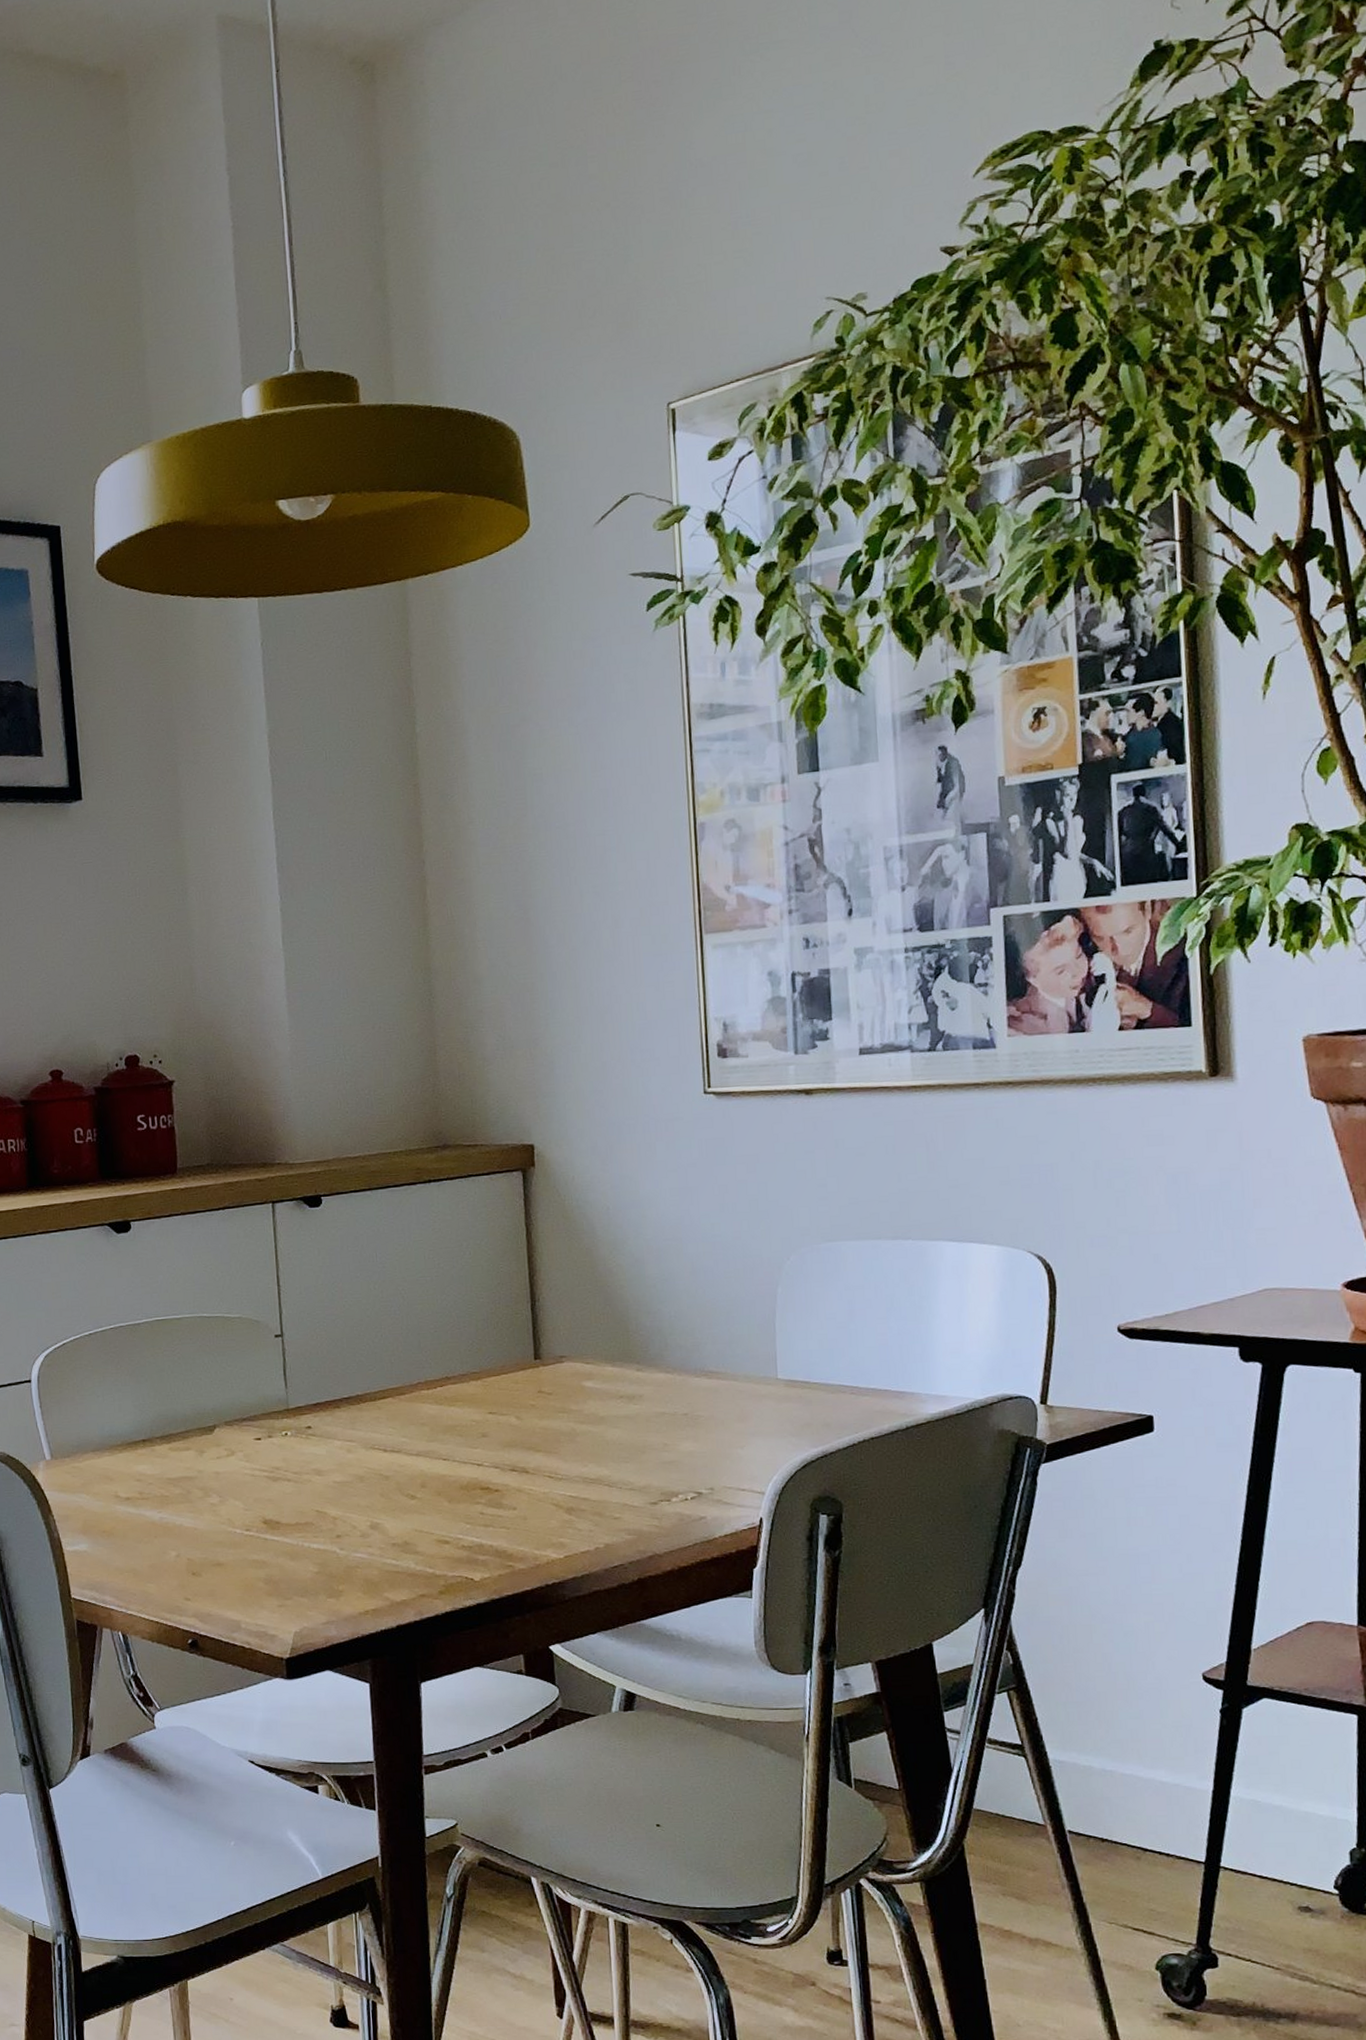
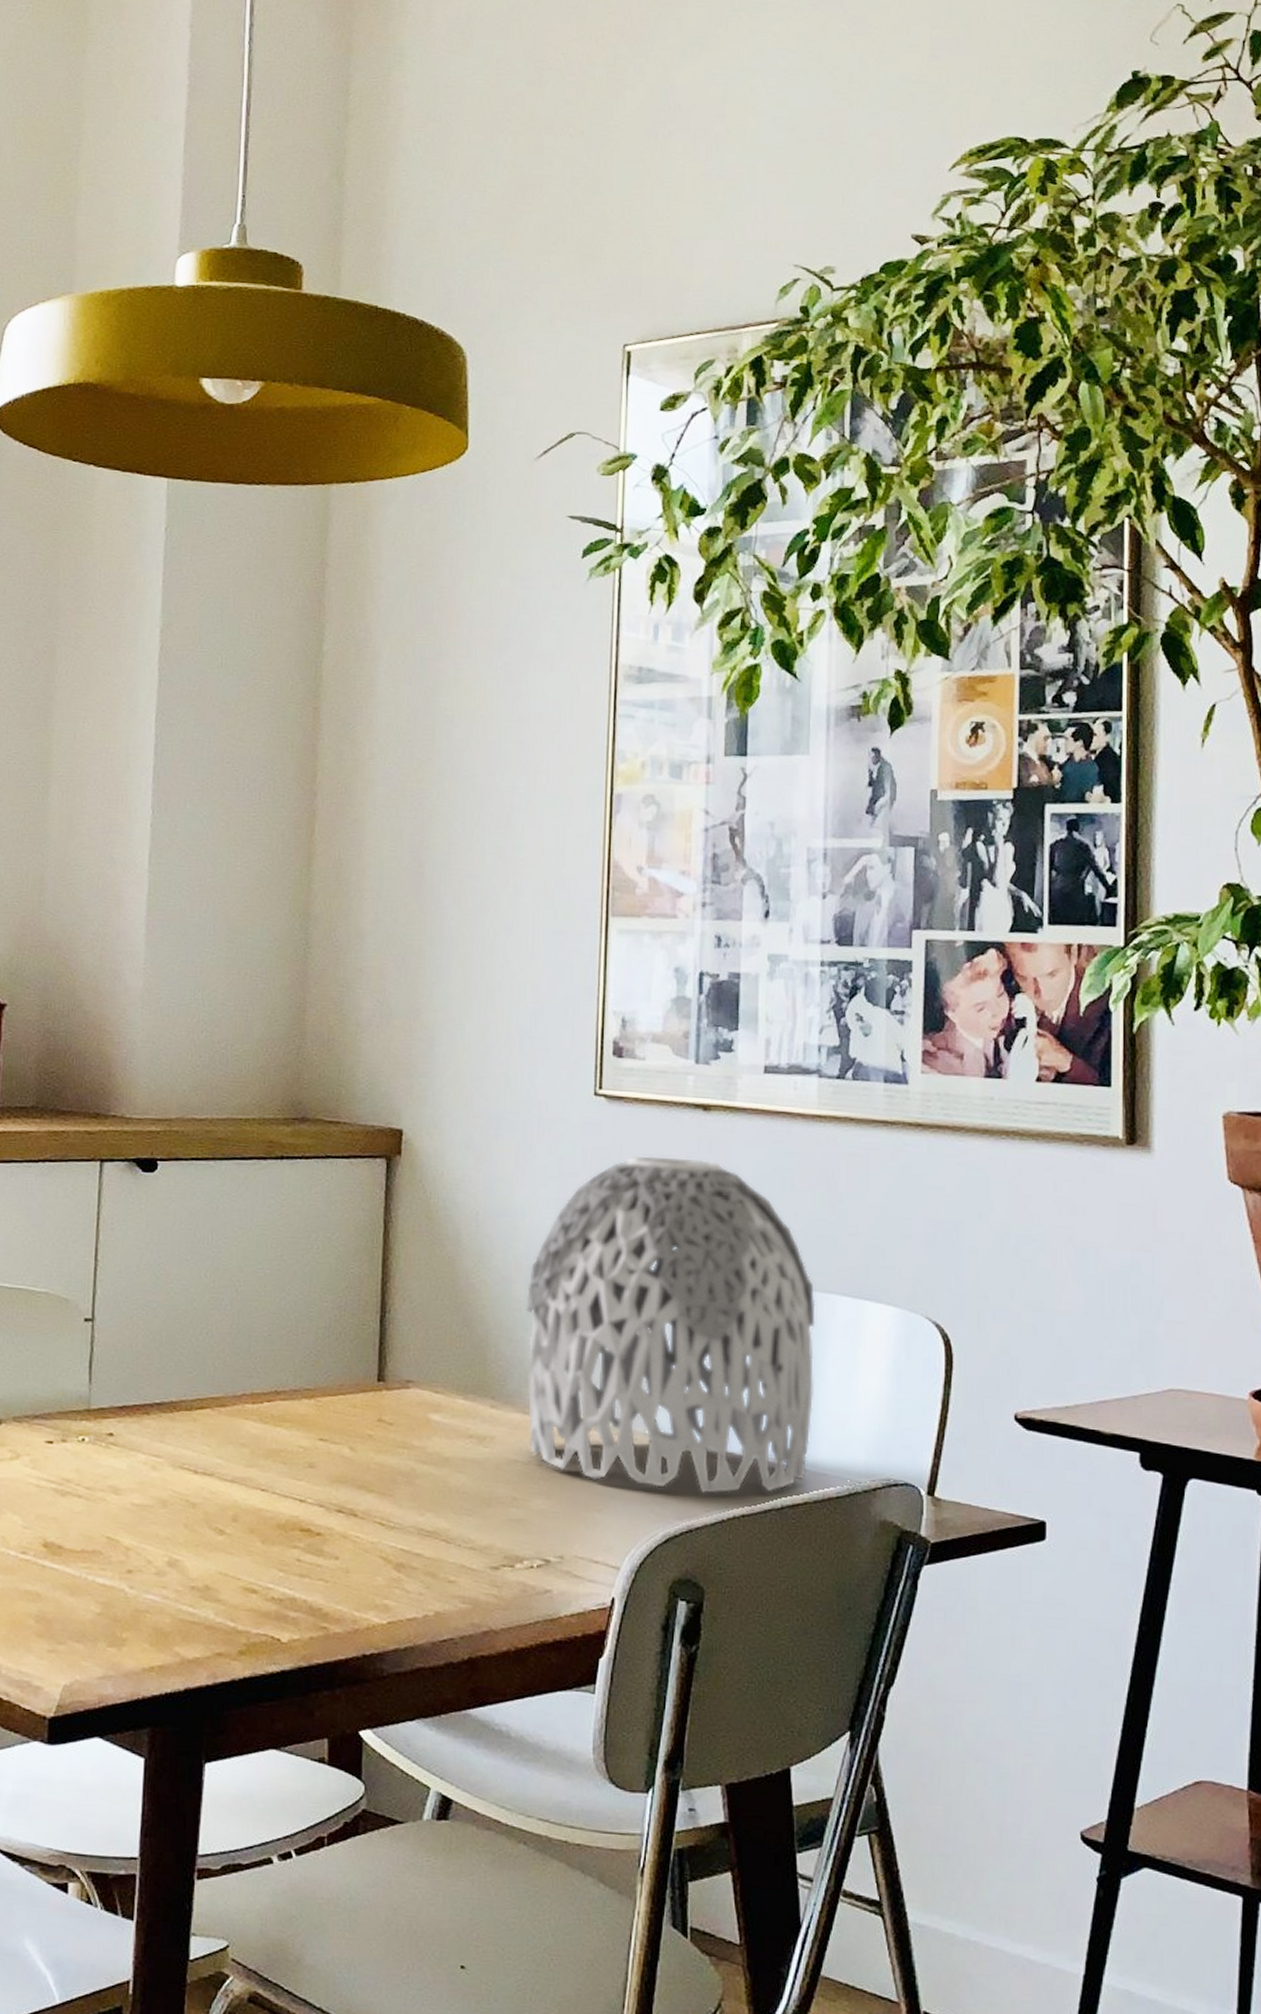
vase: none [659,1137,929,1424] -> present [526,1155,816,1494]

